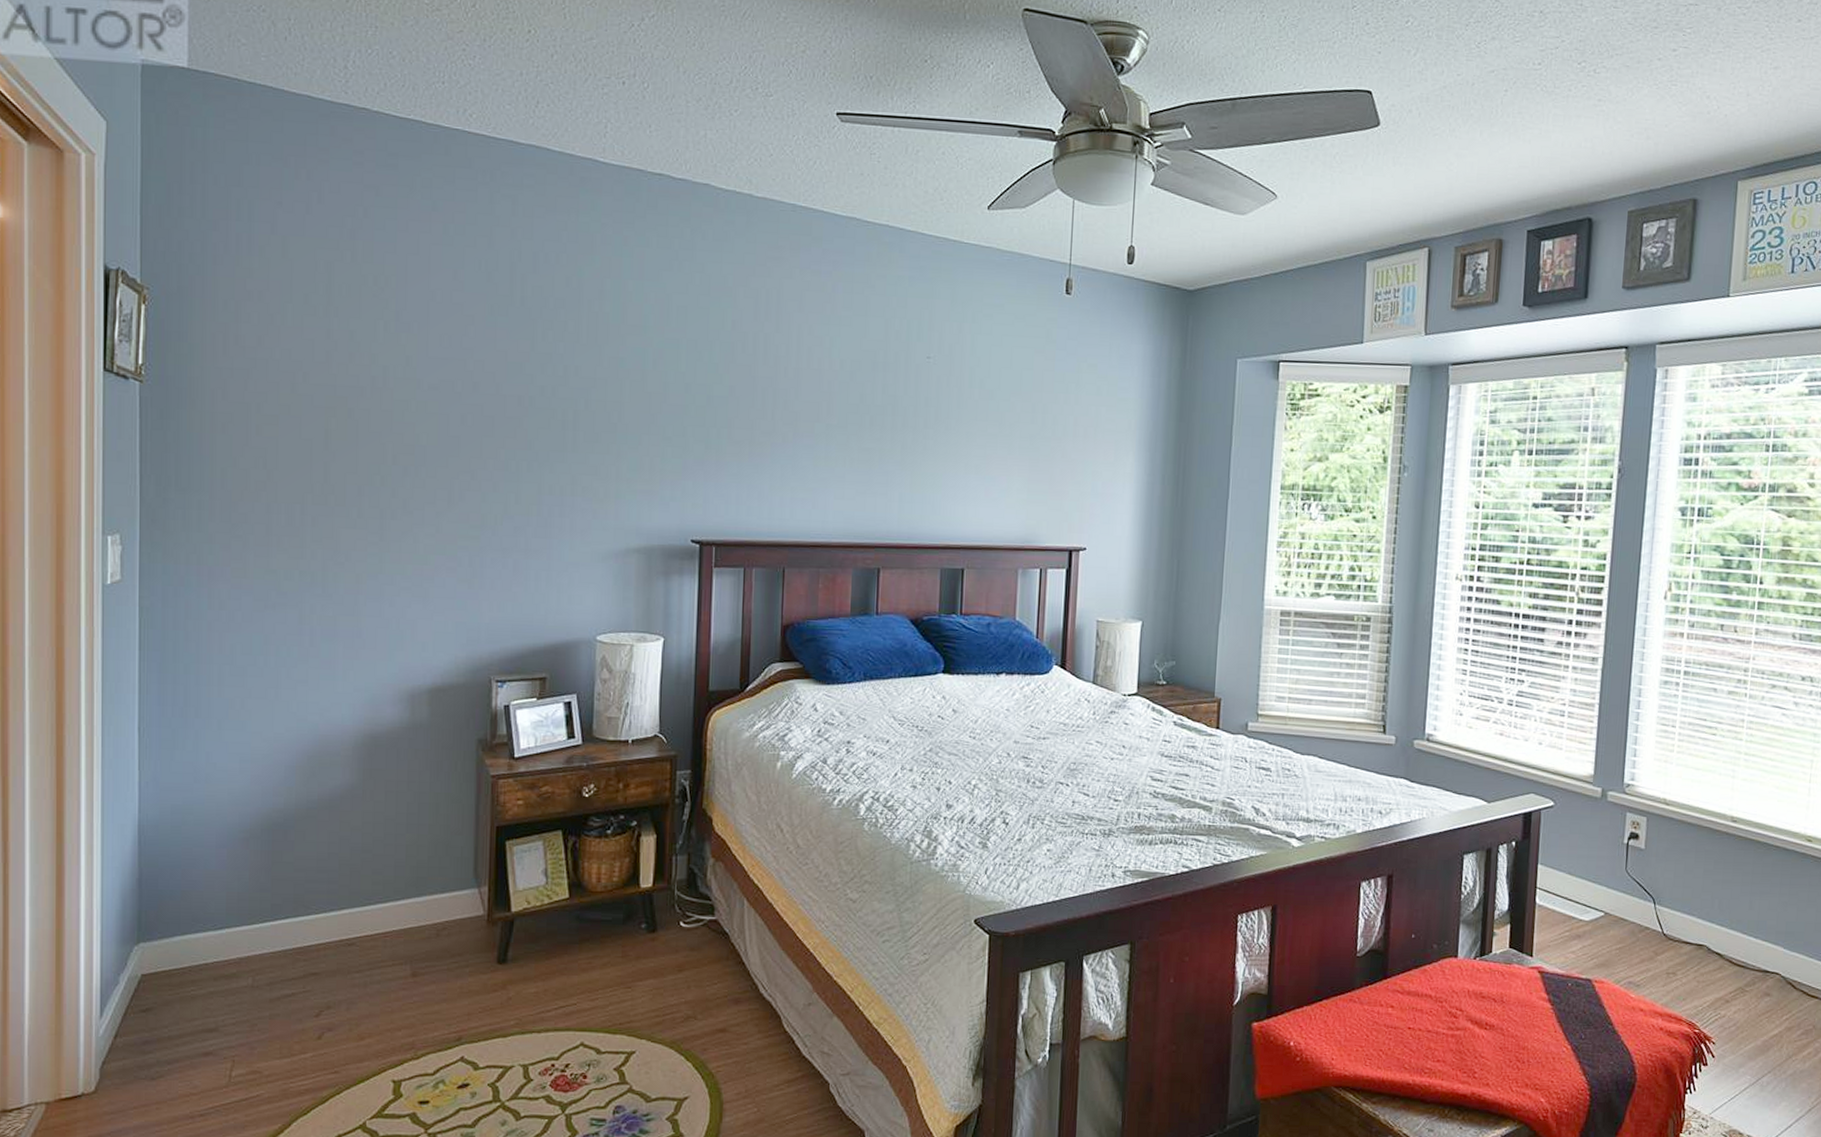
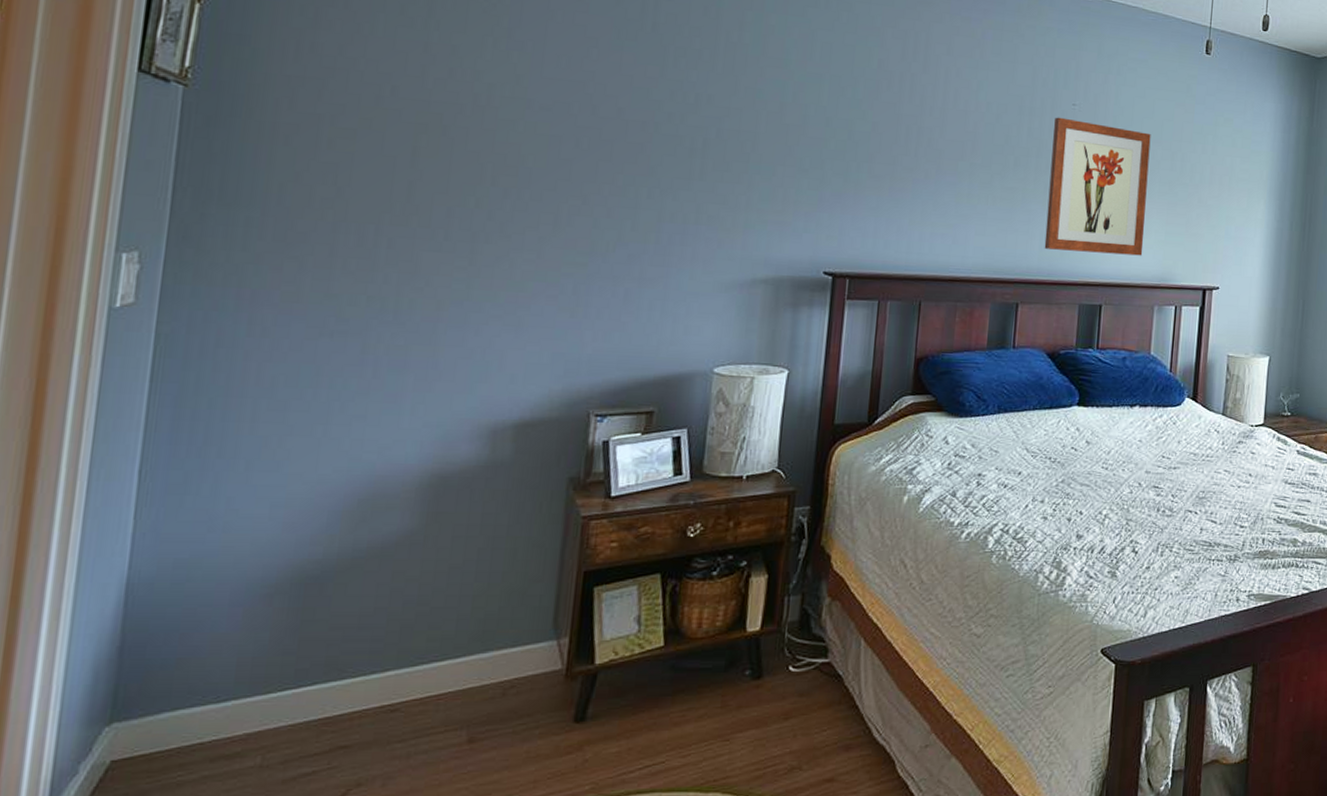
wall art: none [903,371,1010,516] -> present [1044,117,1151,256]

